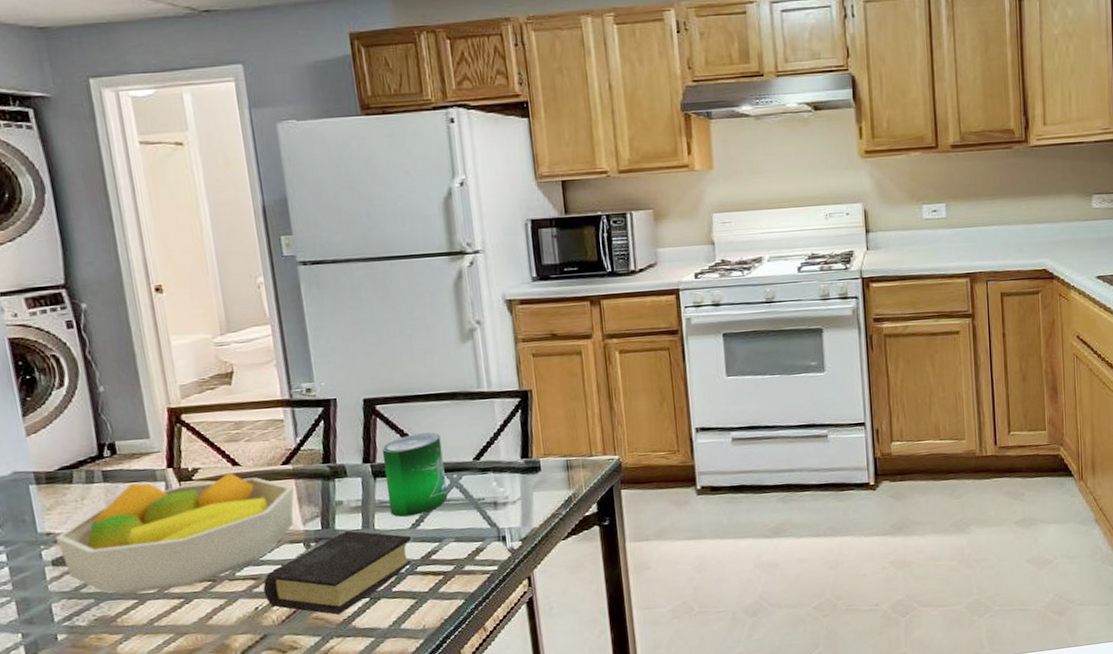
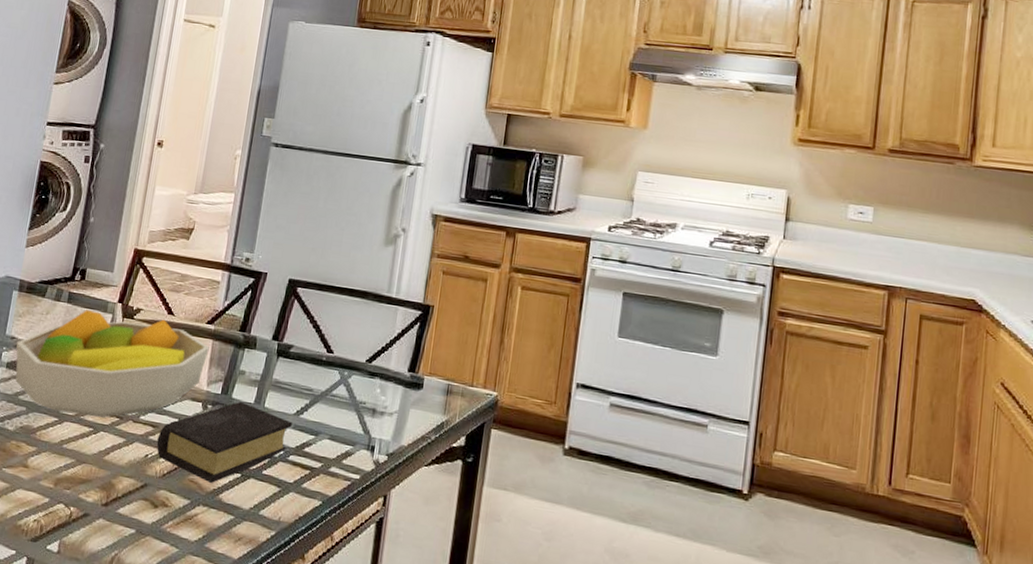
beverage can: present [381,432,448,517] -> none [281,322,344,403]

